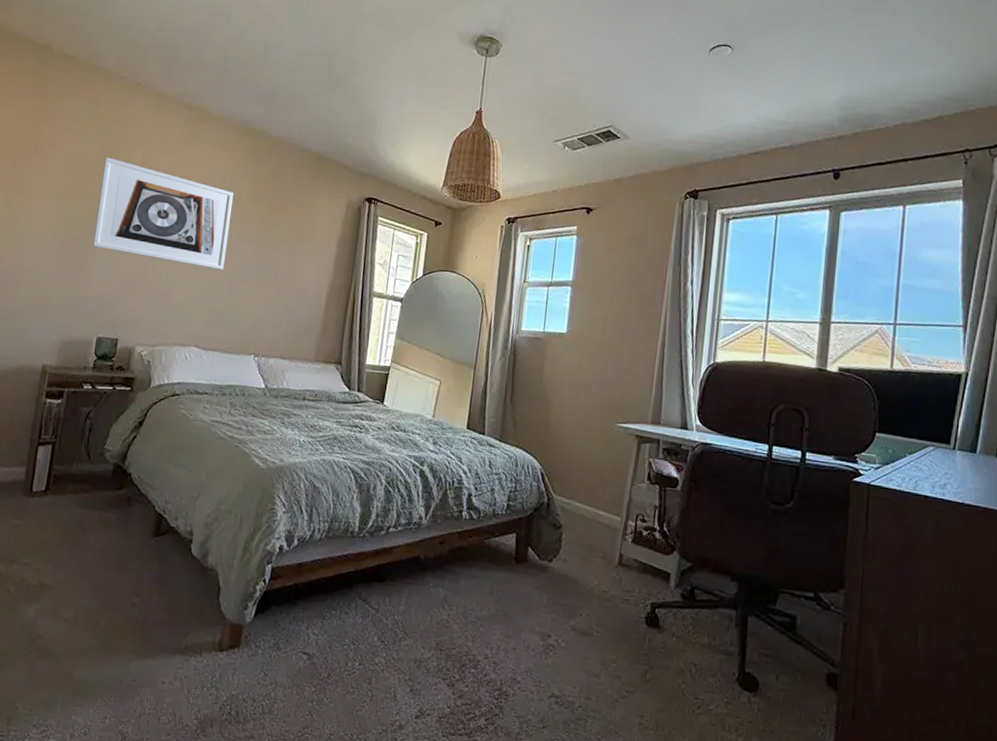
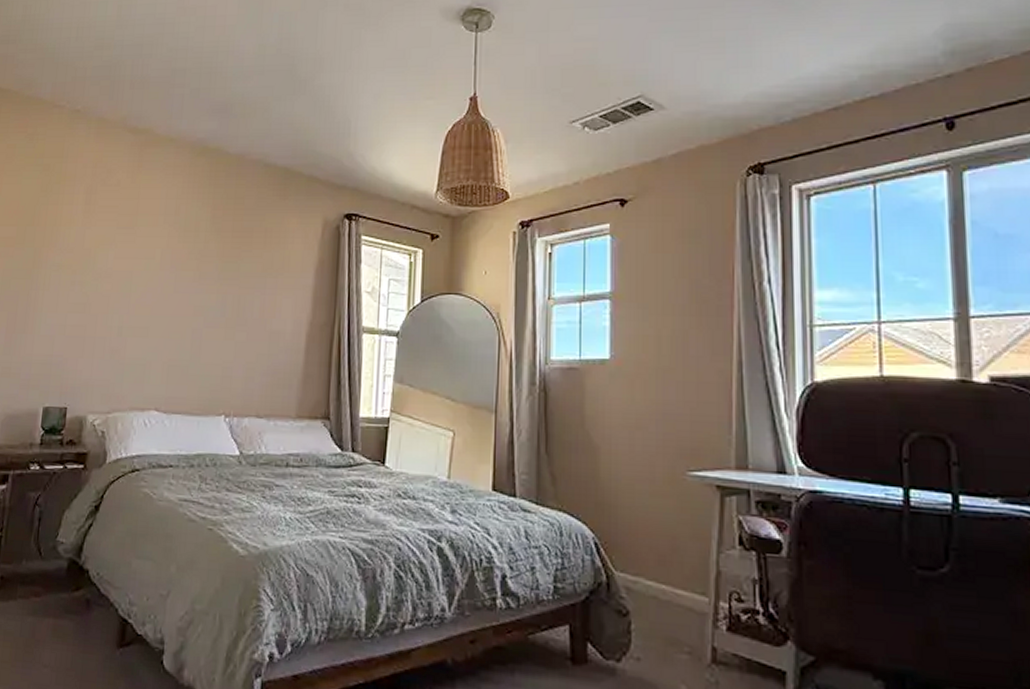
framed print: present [92,157,233,270] -> none [34,197,190,316]

